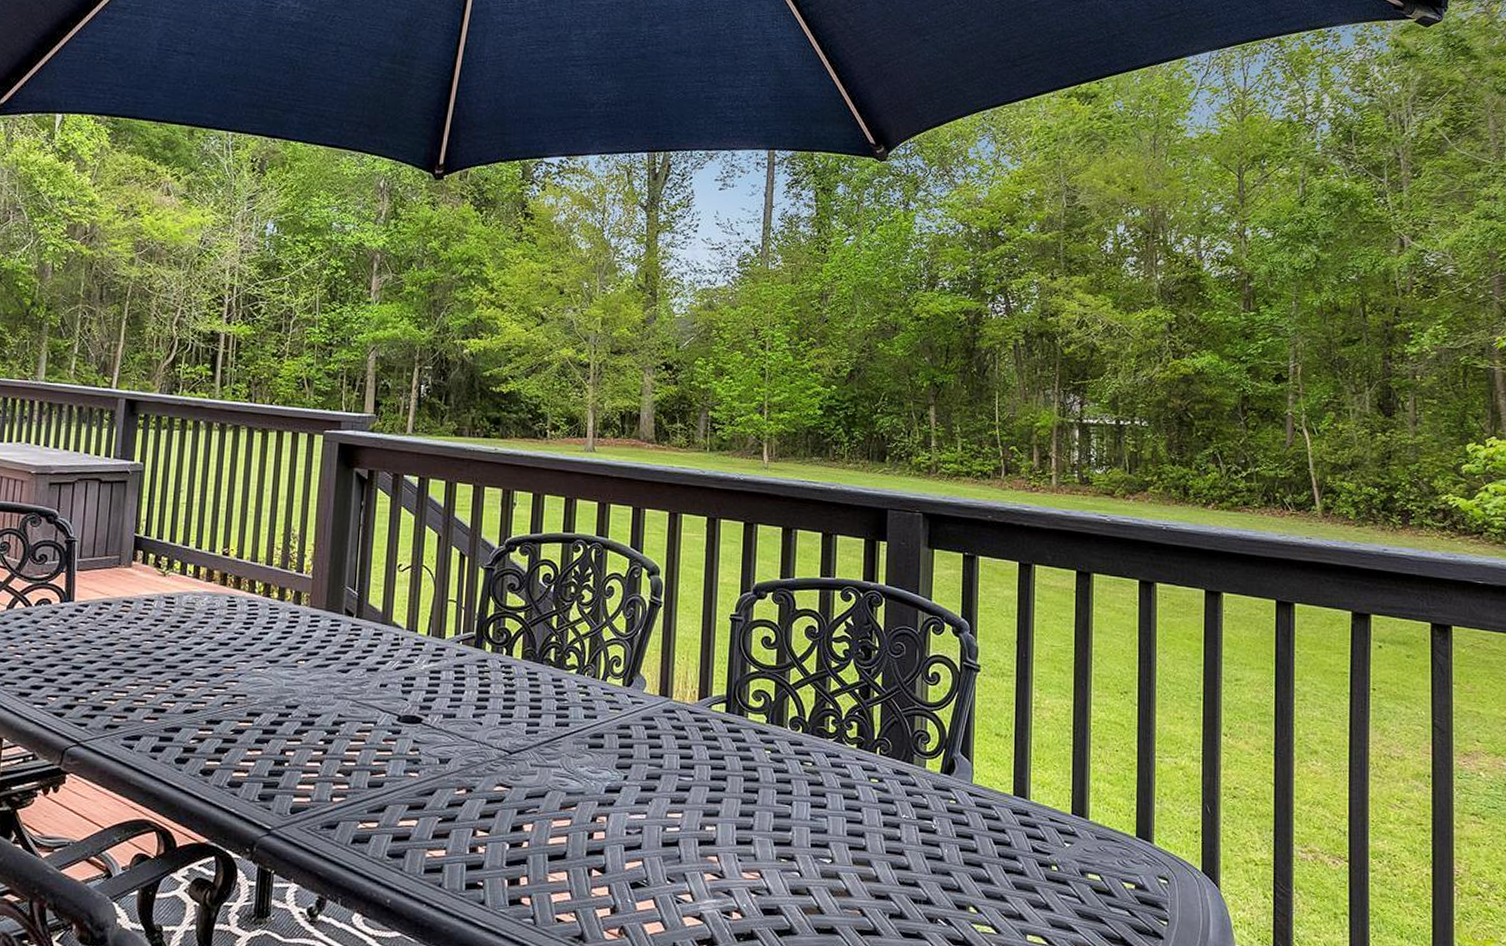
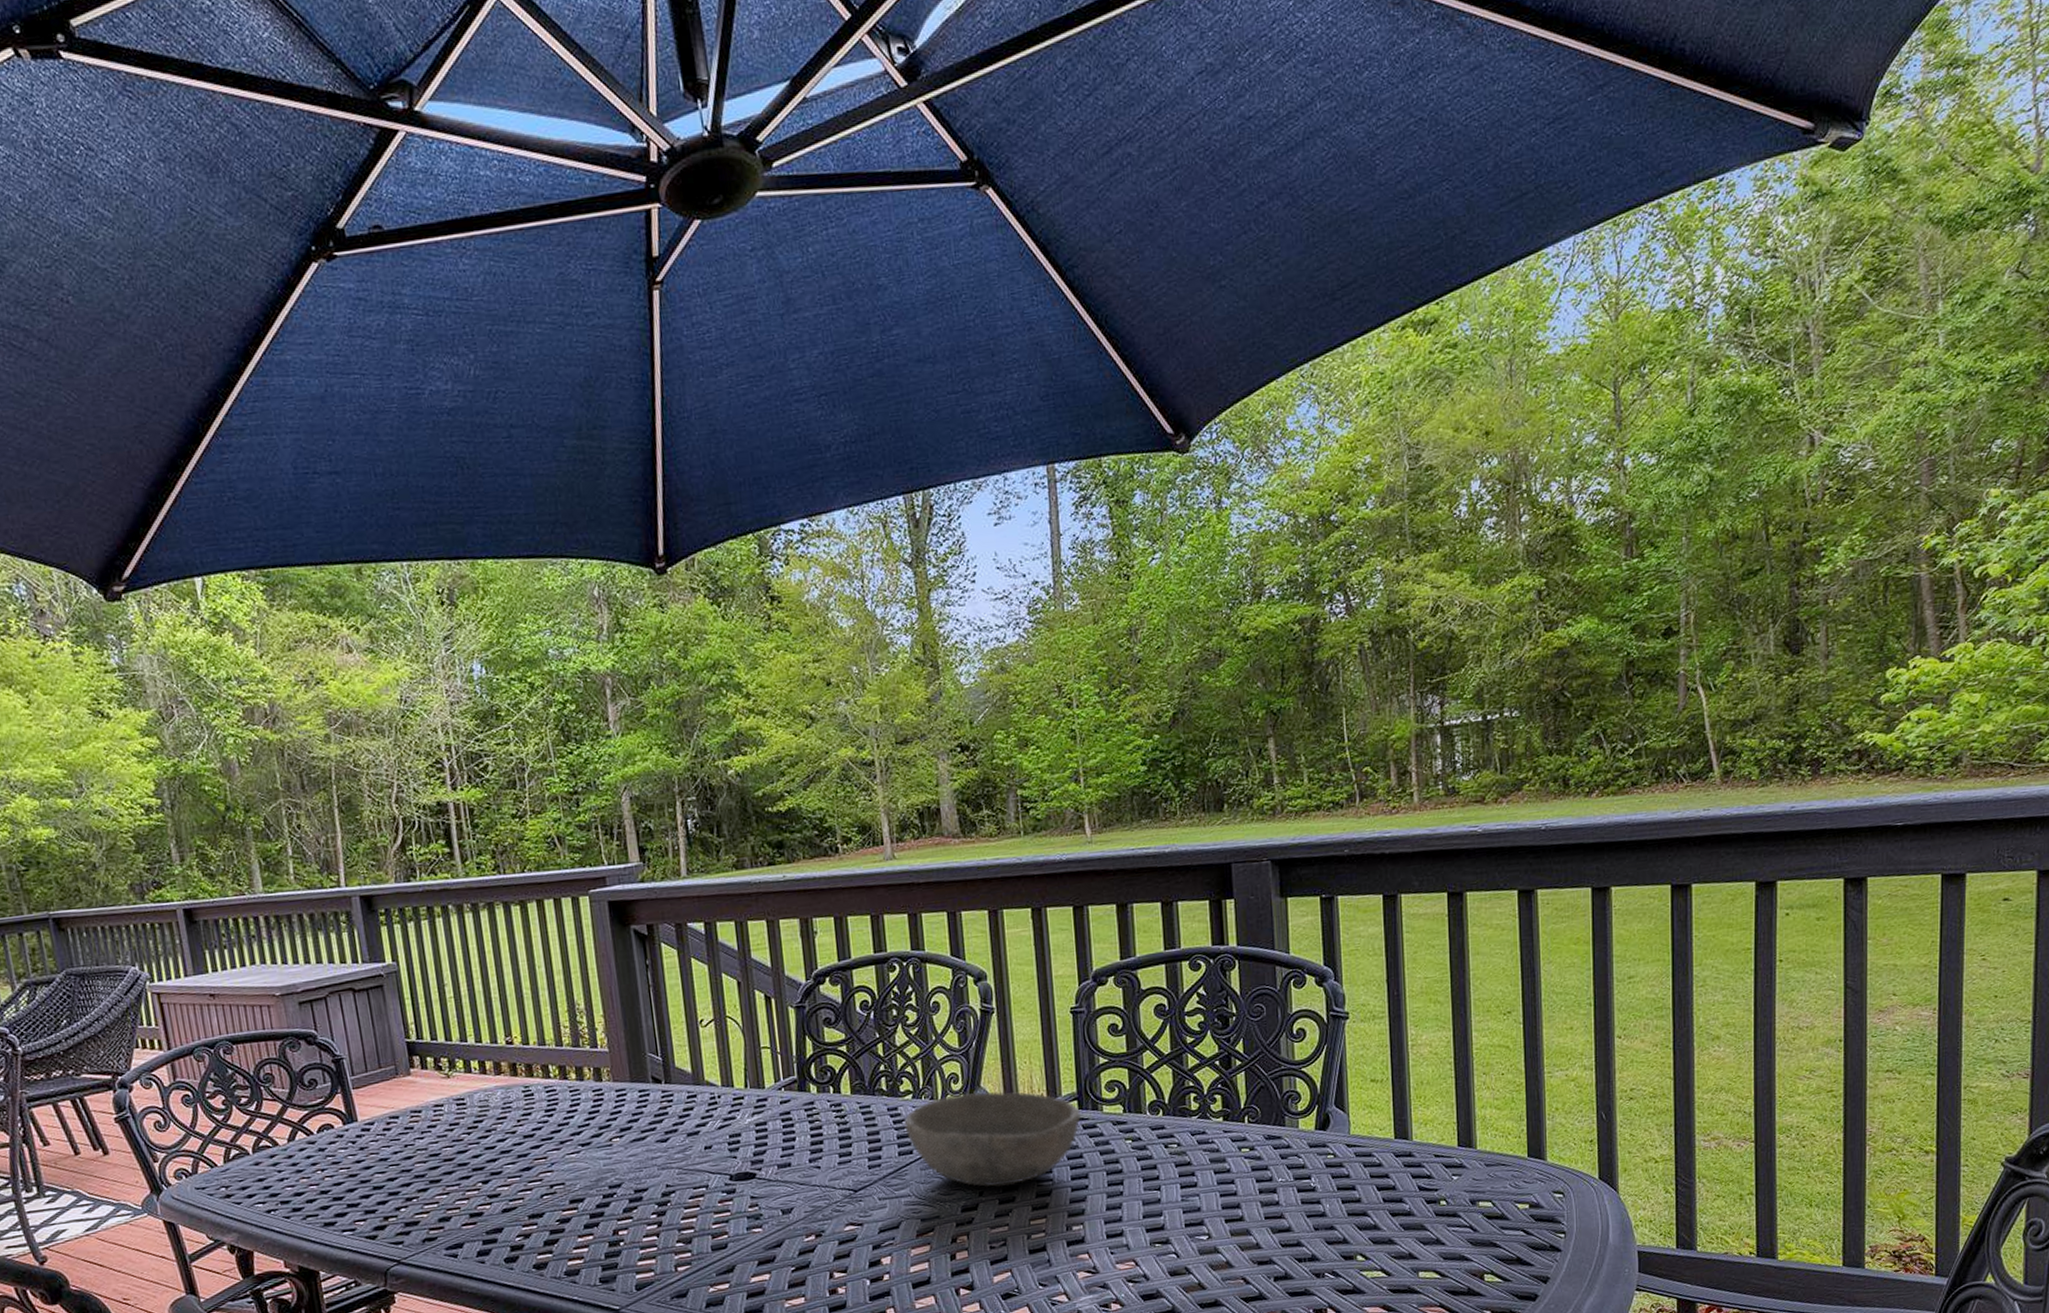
bowl: none [565,676,727,775] -> present [904,1091,1081,1187]

